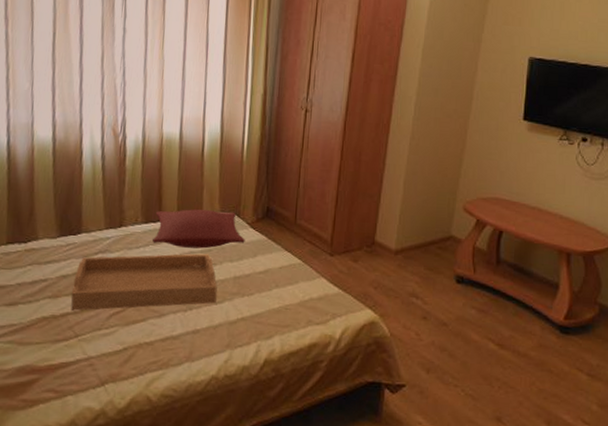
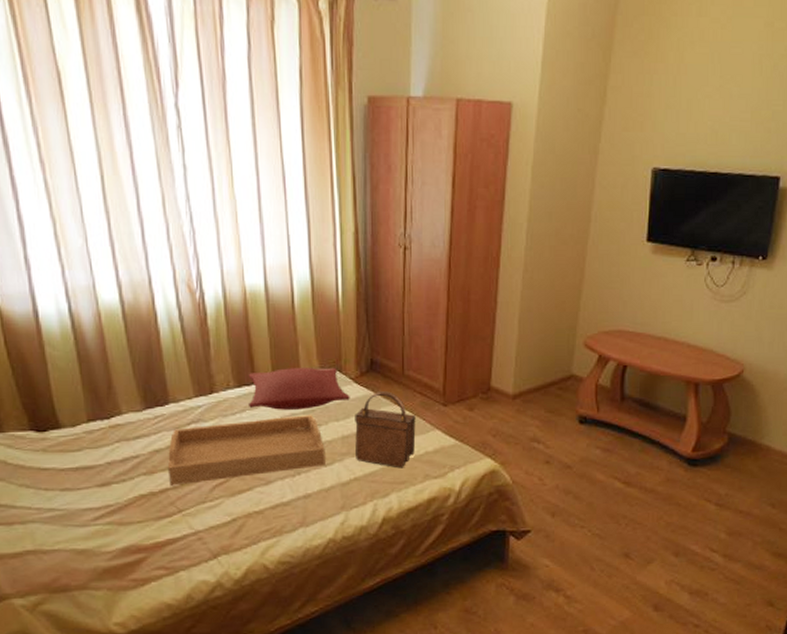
handbag: none [245,237,304,312] -> present [355,391,416,469]

